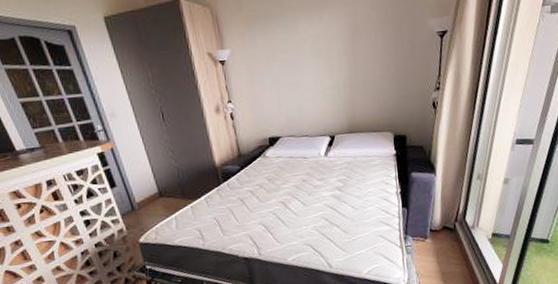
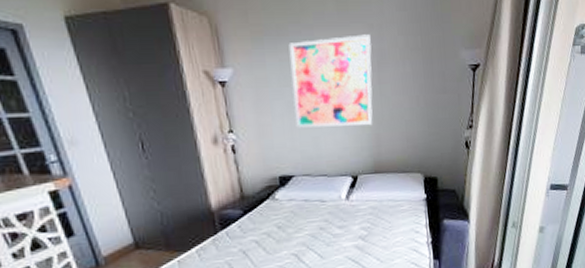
wall art: none [275,11,348,97] -> present [288,34,373,128]

